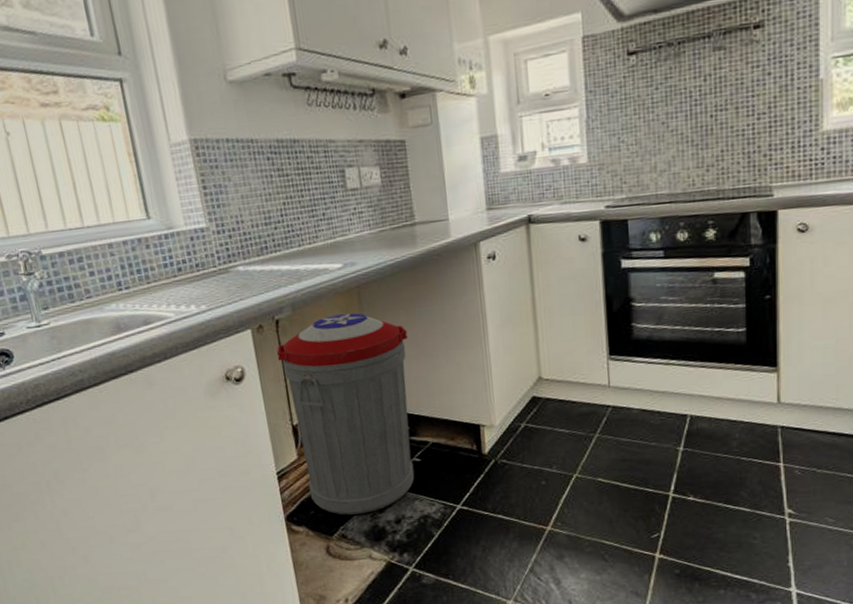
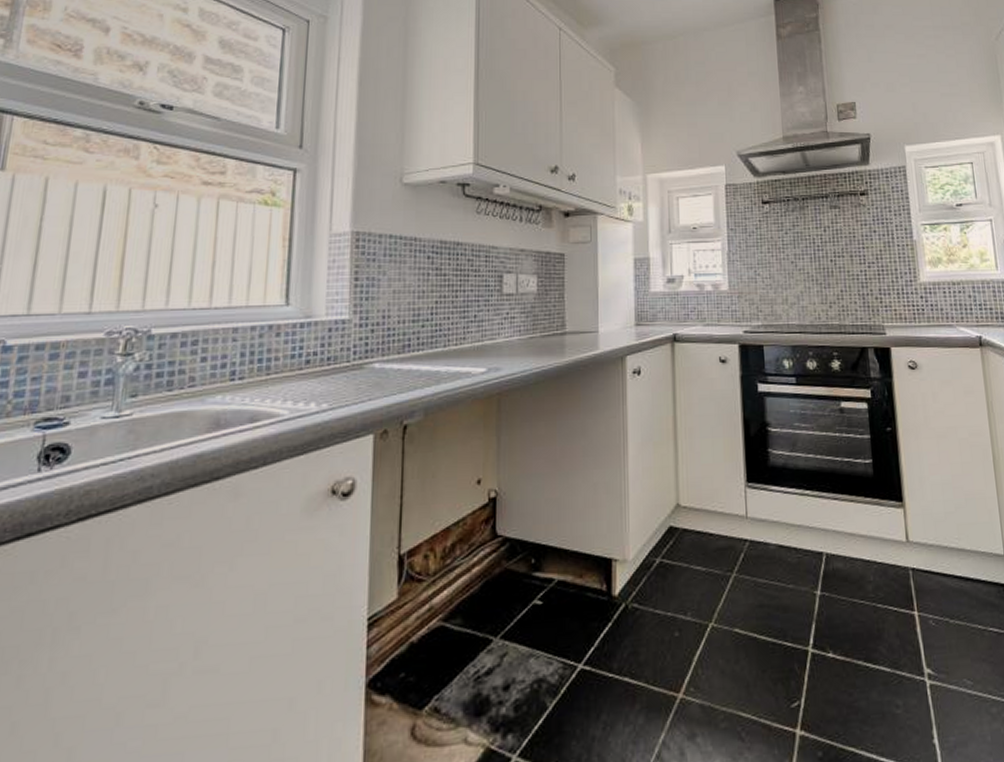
trash can: present [276,313,415,515] -> none [397,422,545,679]

